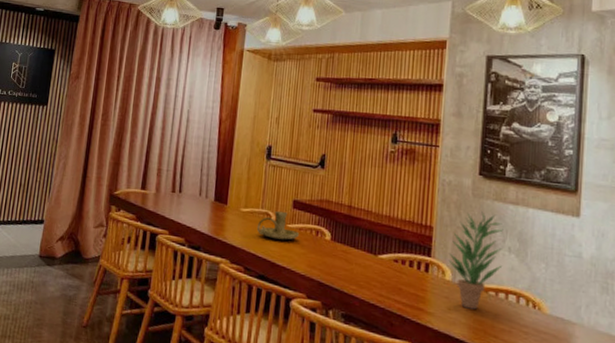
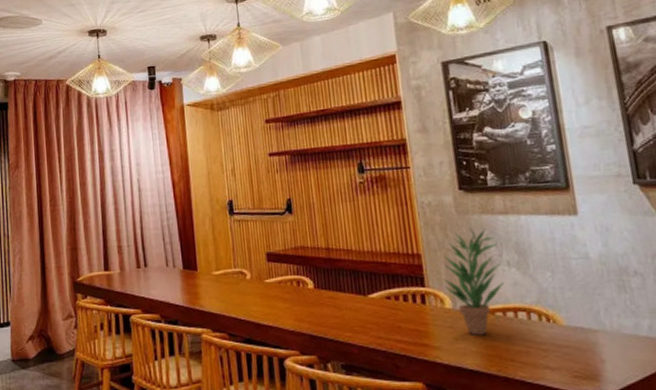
candle holder: present [256,210,299,240] -> none [233,266,279,298]

